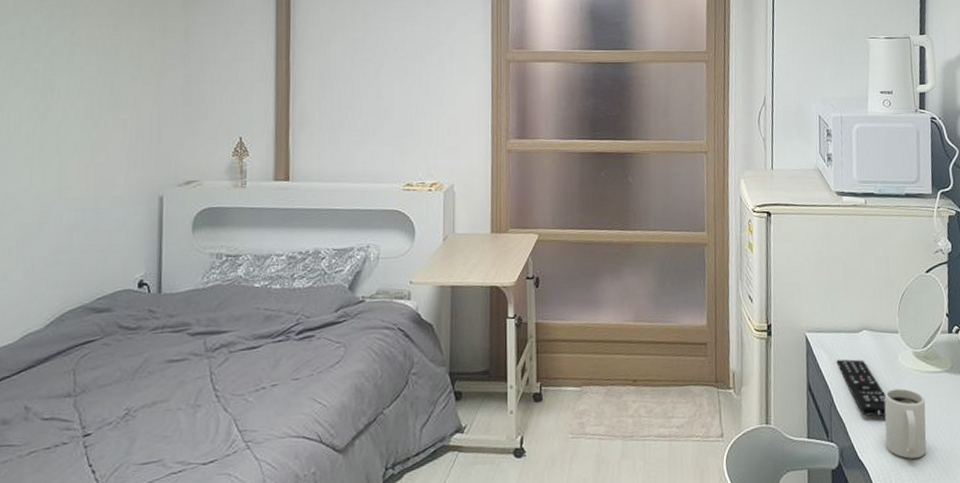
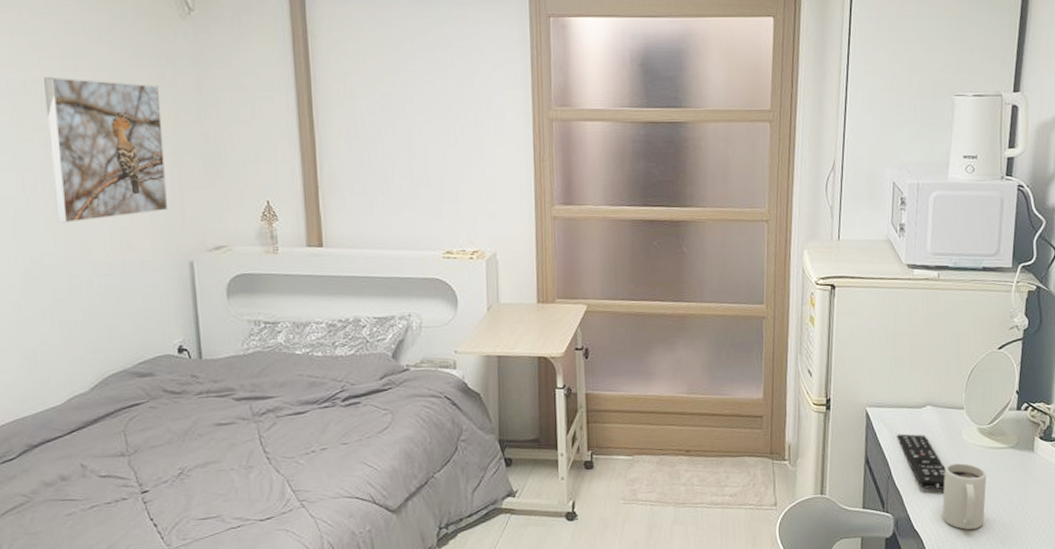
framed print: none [36,24,150,160] -> present [44,76,169,223]

